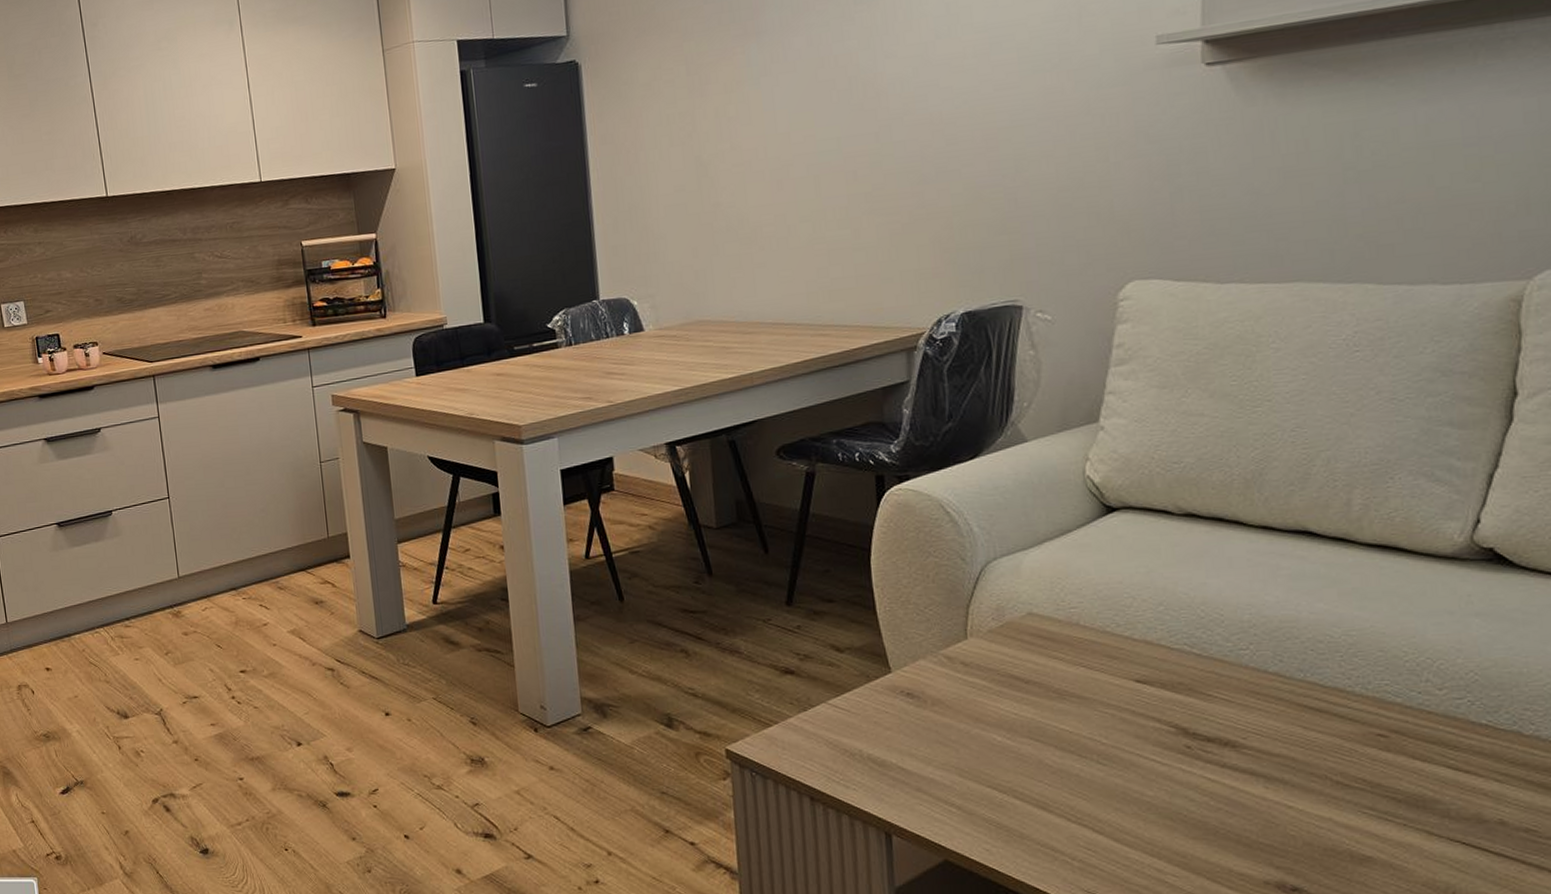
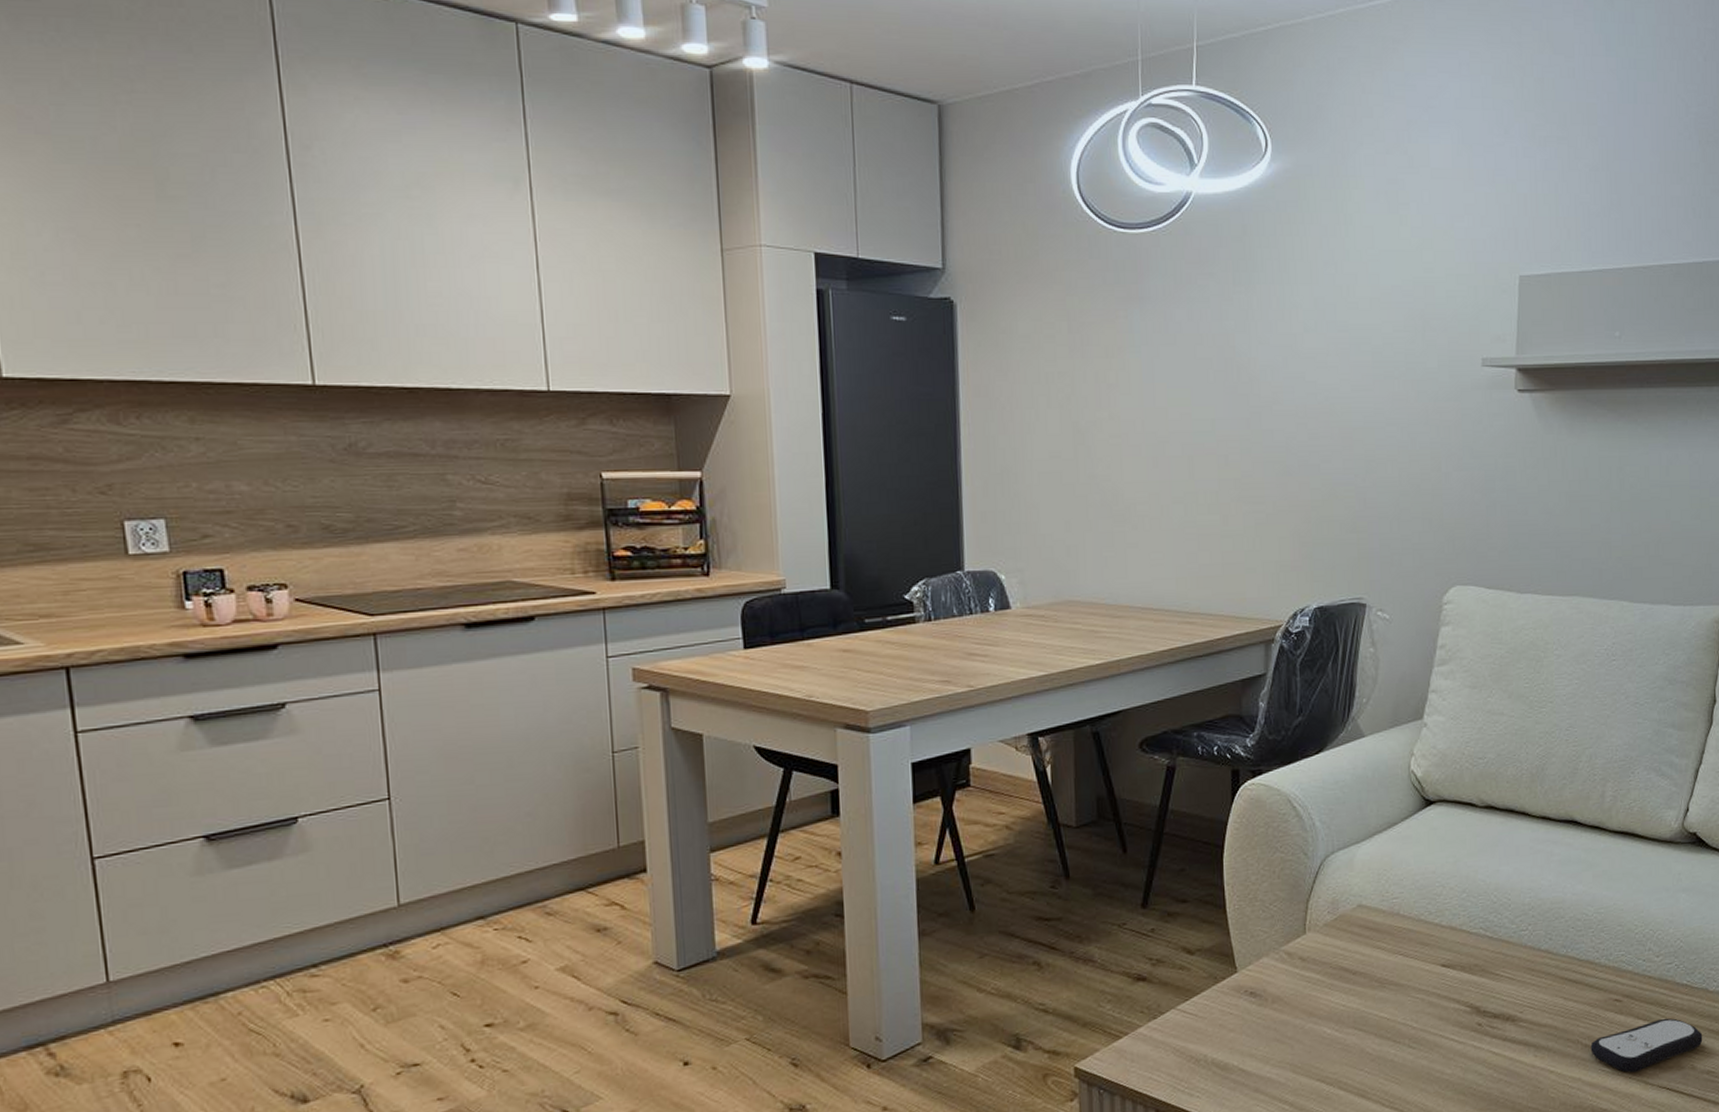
remote control: none [1344,761,1516,820] -> present [1590,1018,1703,1073]

